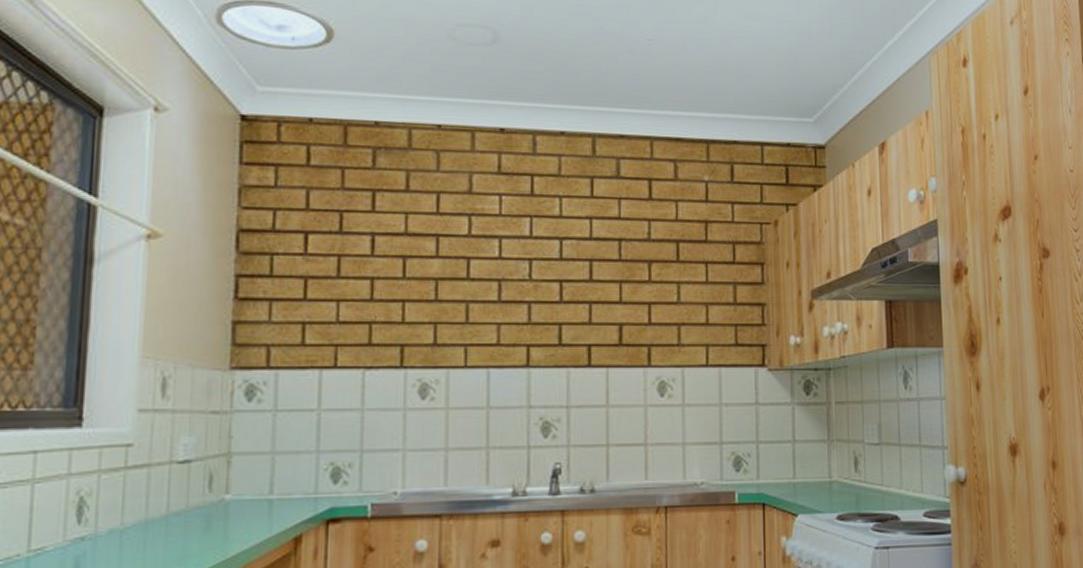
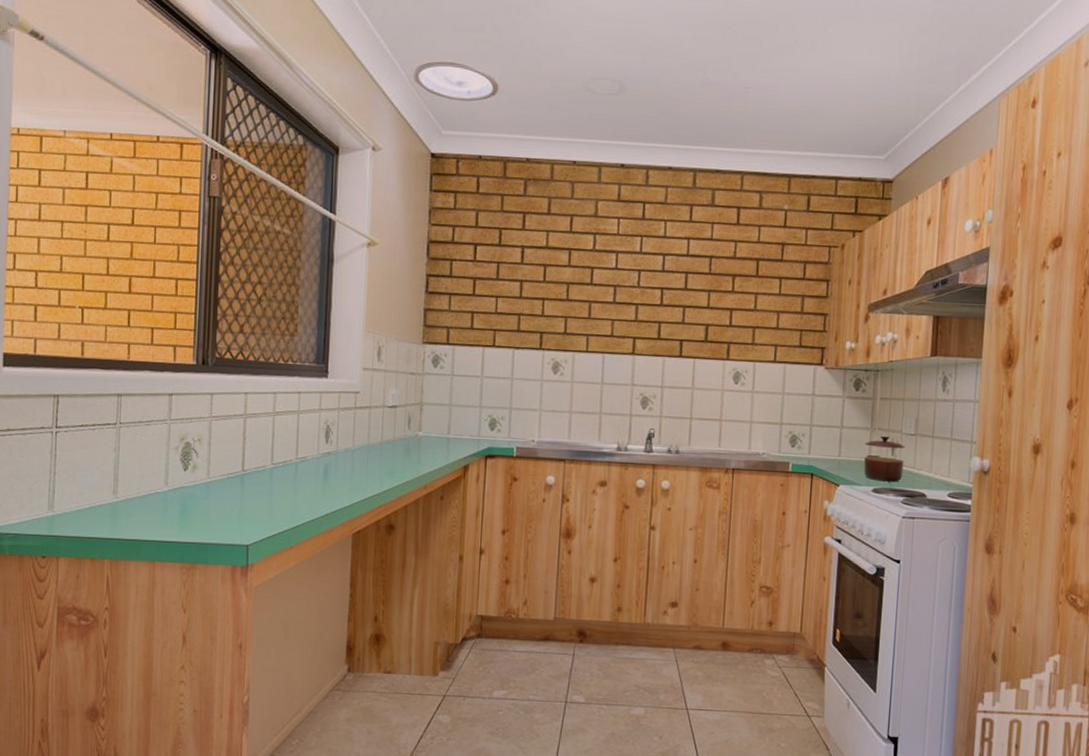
saucepan: none [822,449,871,505] -> present [863,436,905,482]

